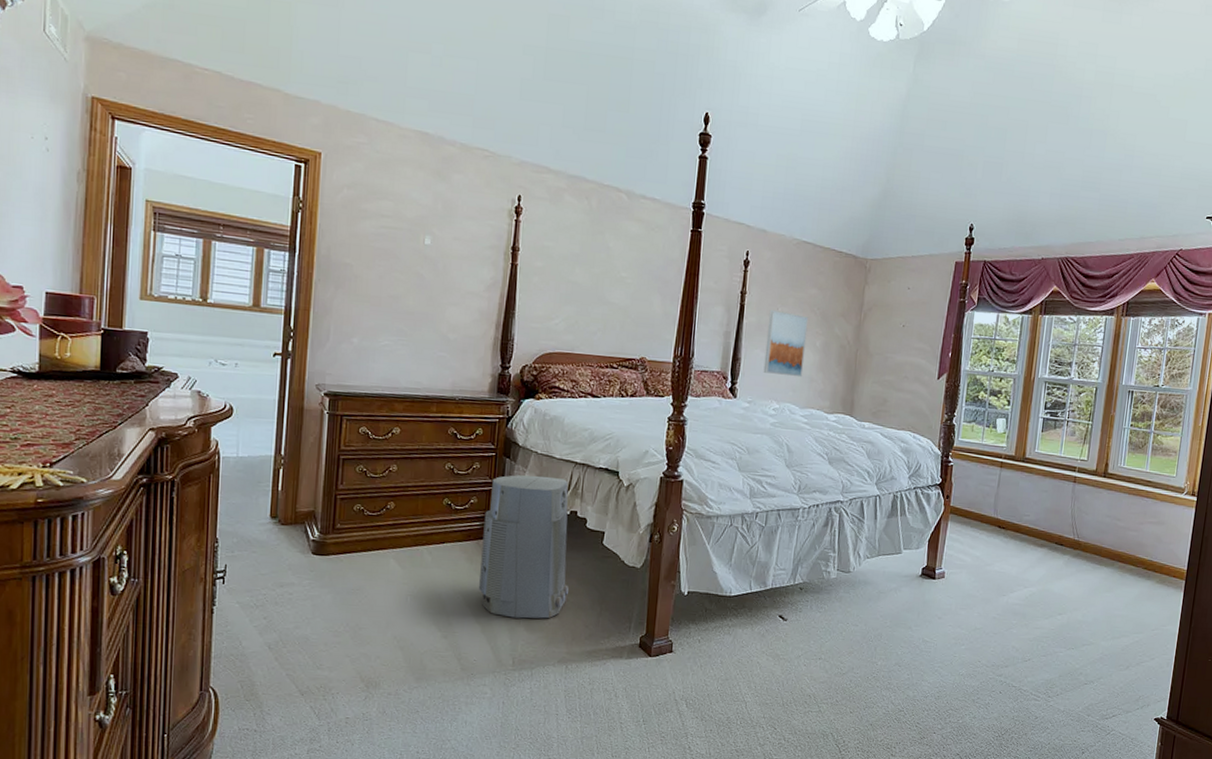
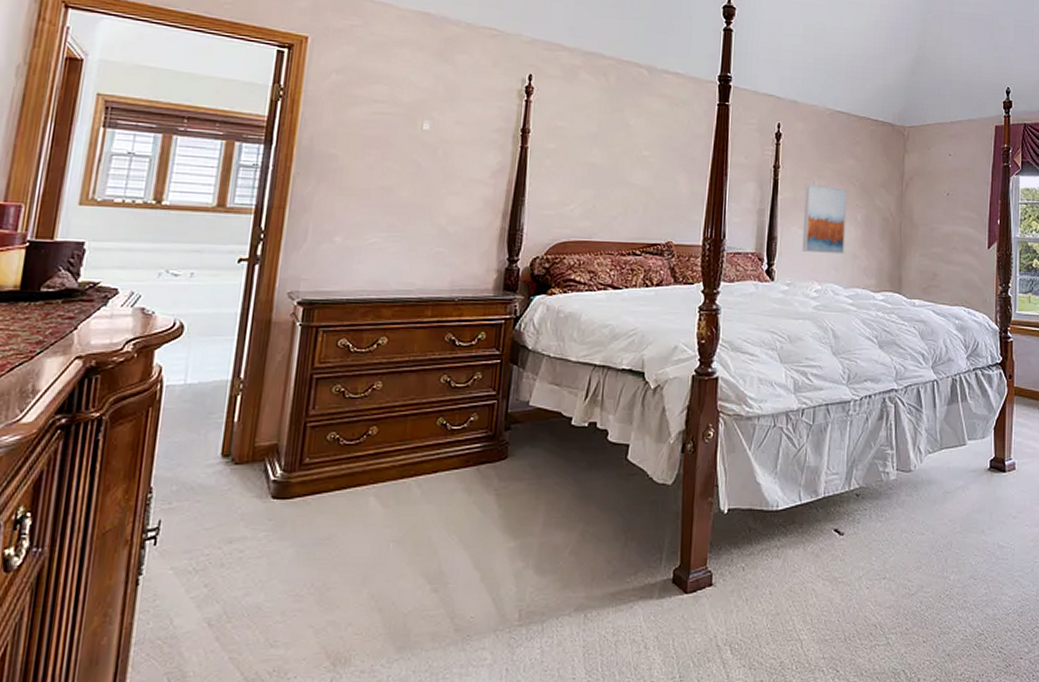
air purifier: present [479,475,569,619] -> none [479,383,587,559]

